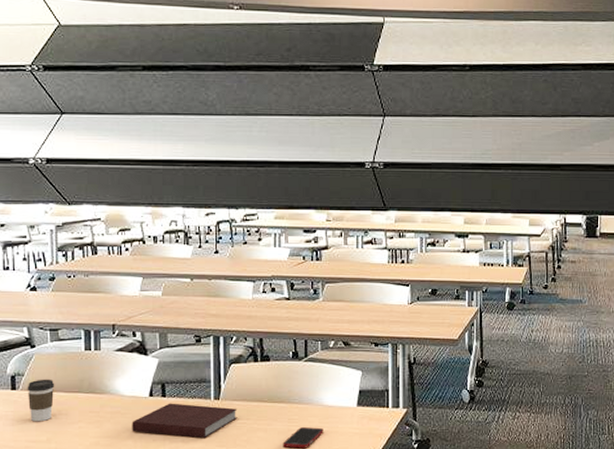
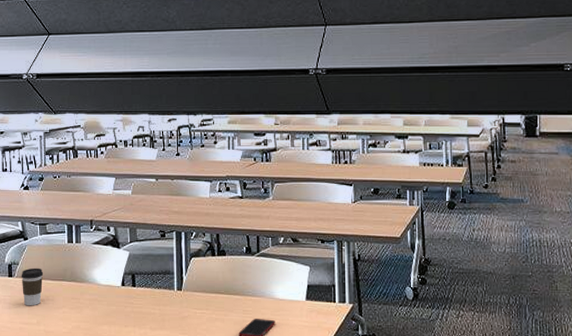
notebook: present [132,403,238,439] -> none [107,292,198,326]

